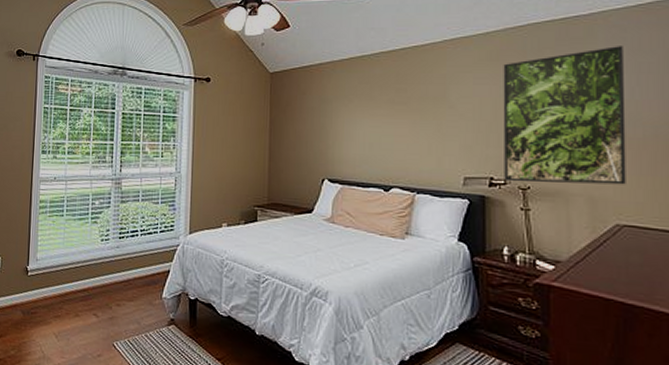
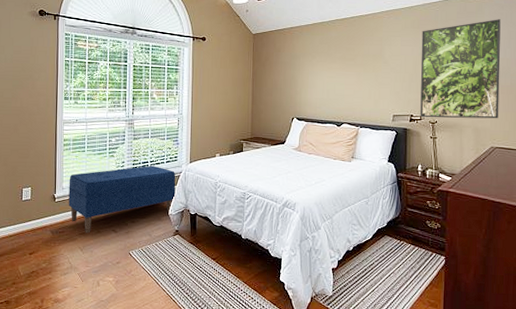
bench: none [42,235,172,317] -> present [68,165,176,233]

